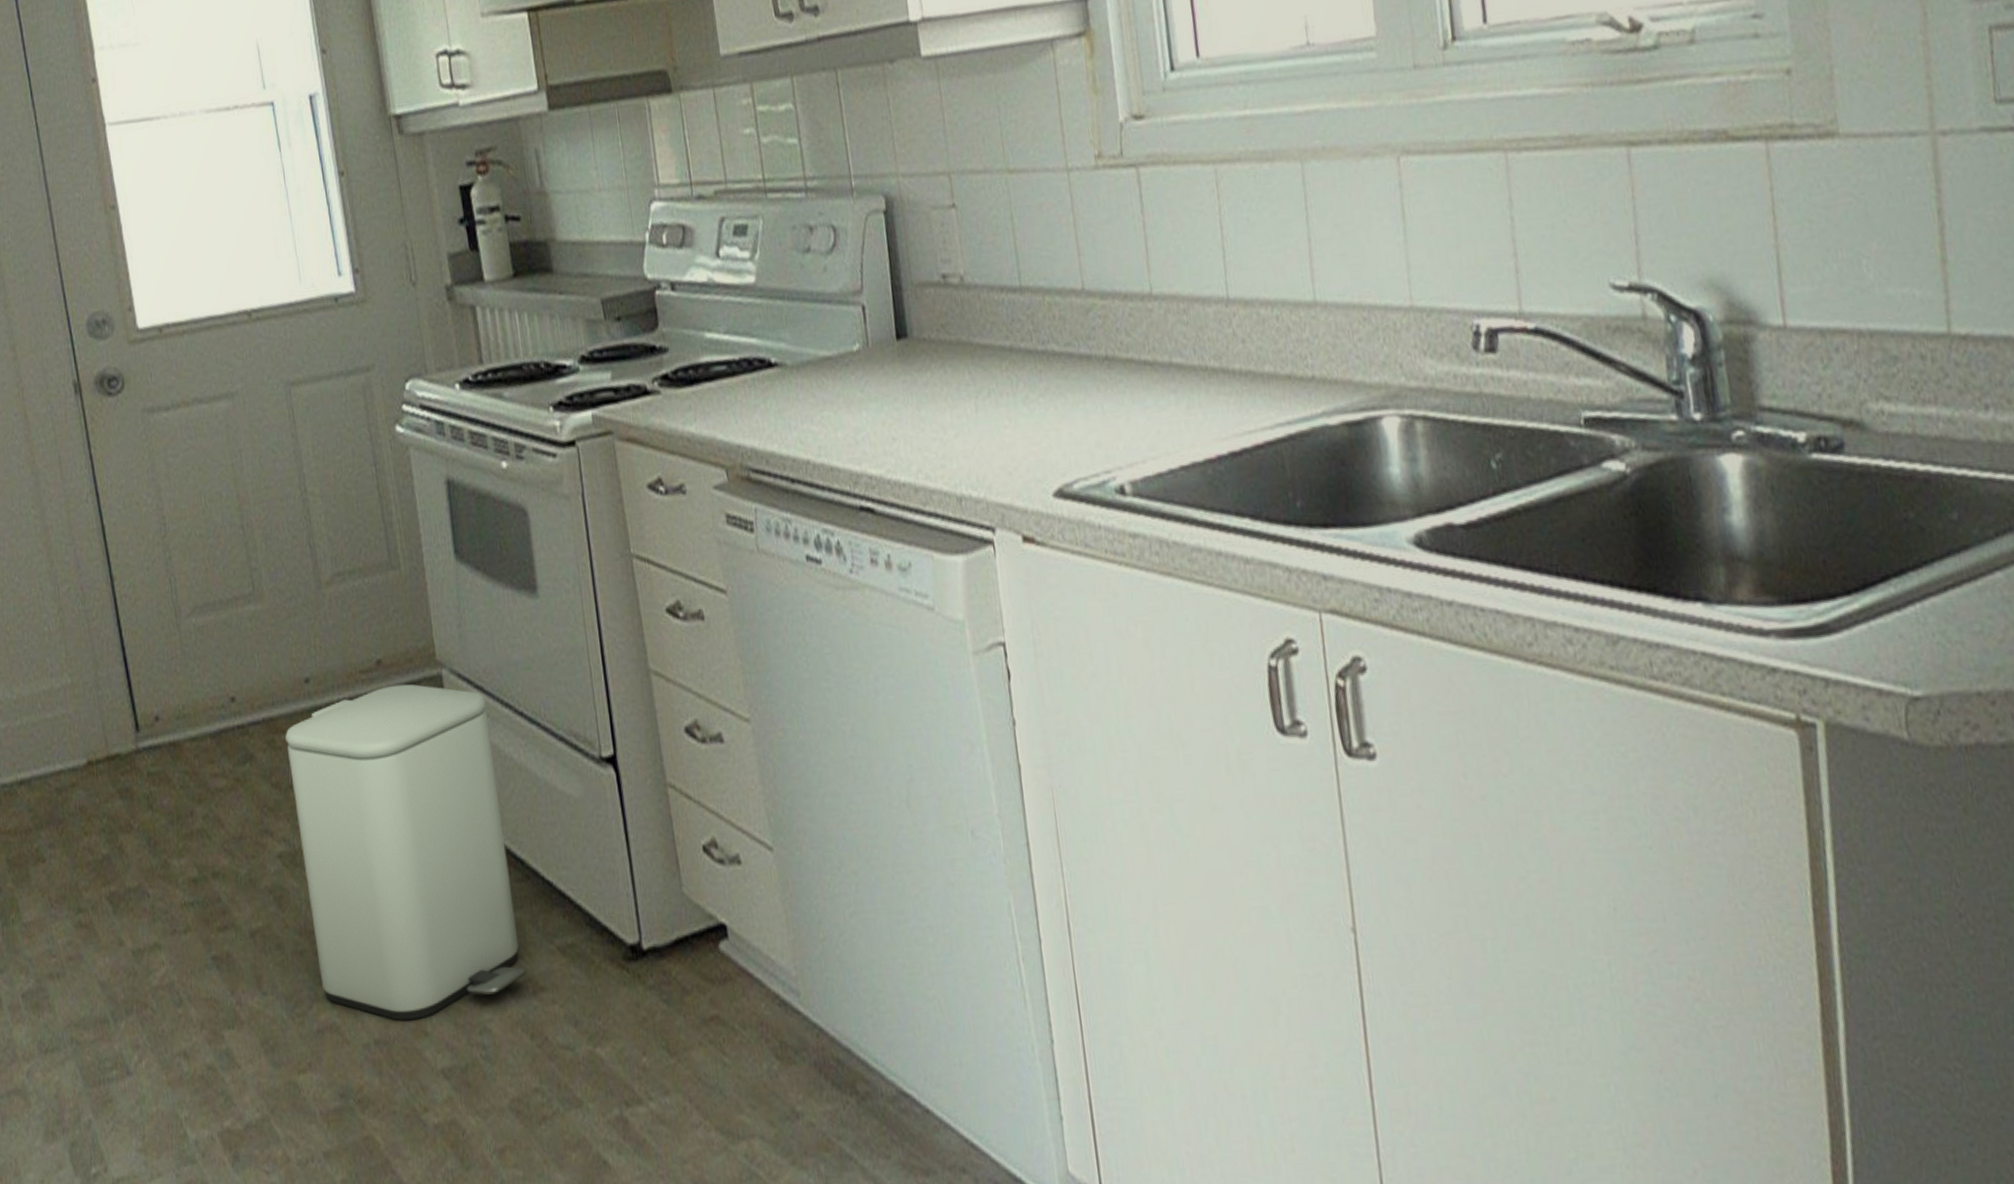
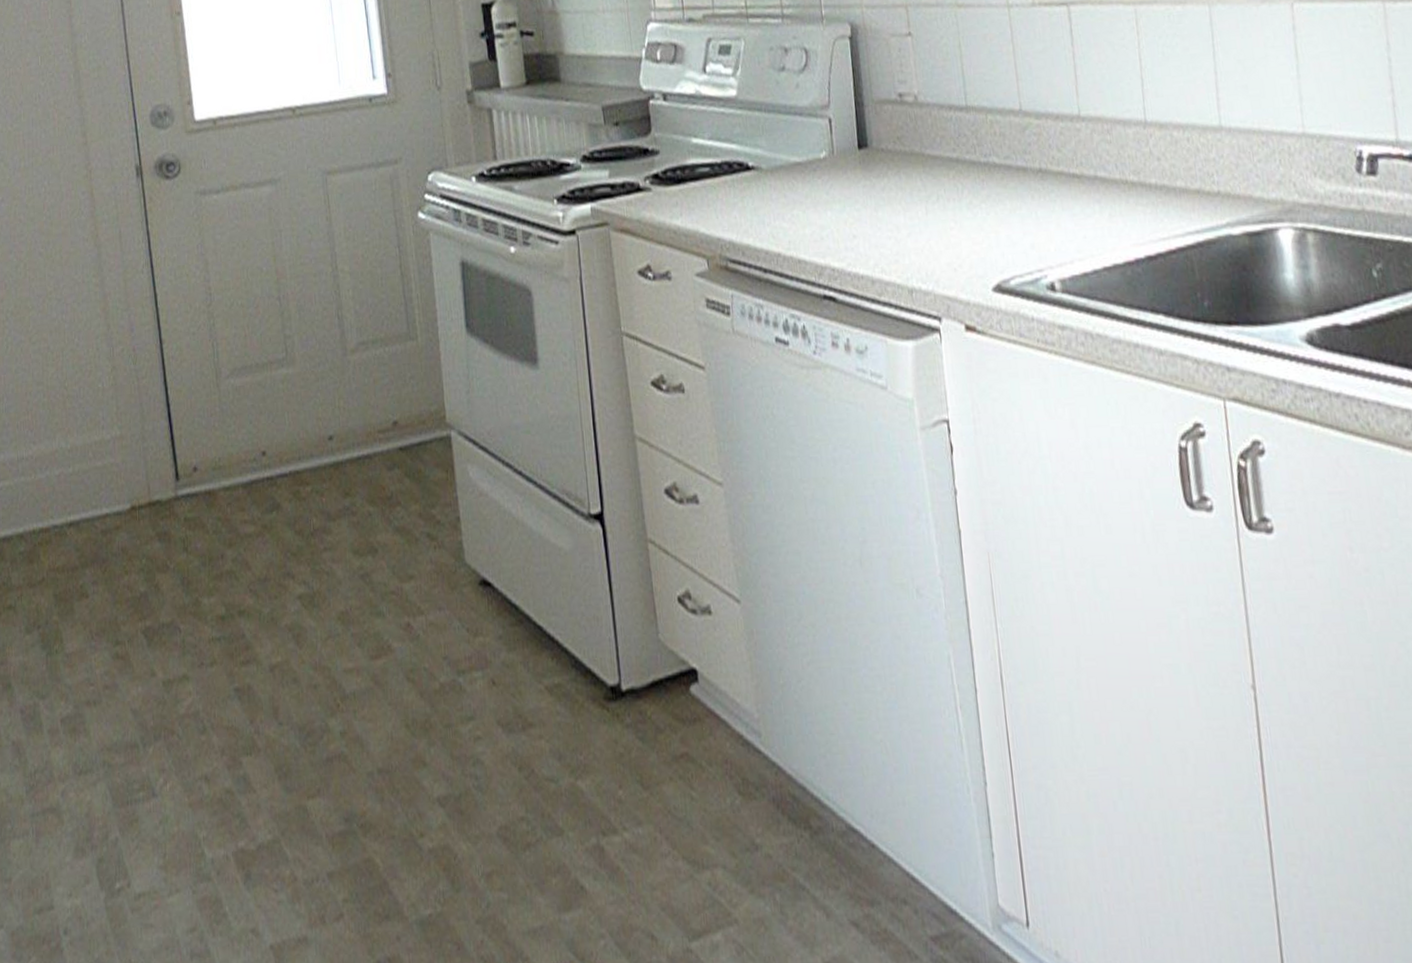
pedal bin: present [285,684,527,1021] -> none [309,443,517,752]

